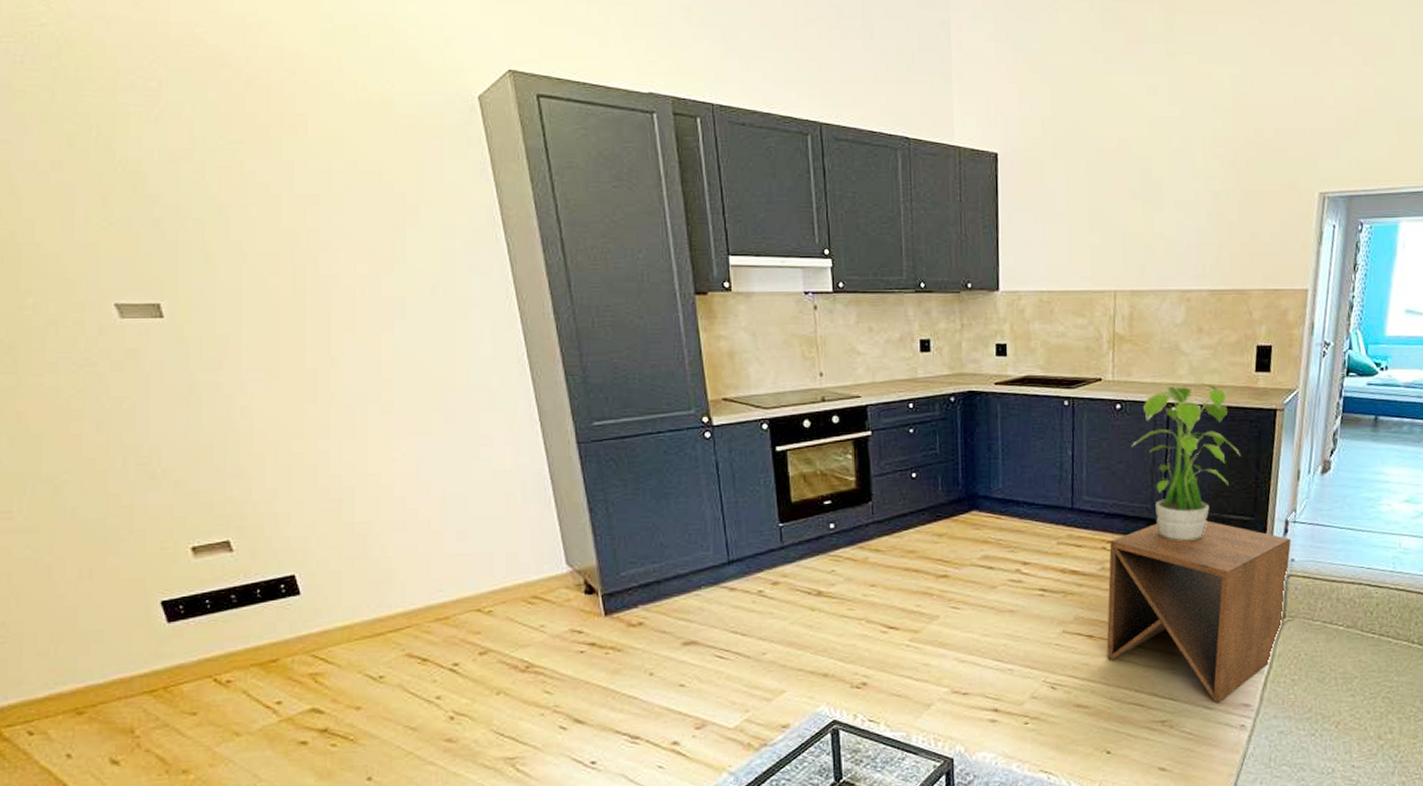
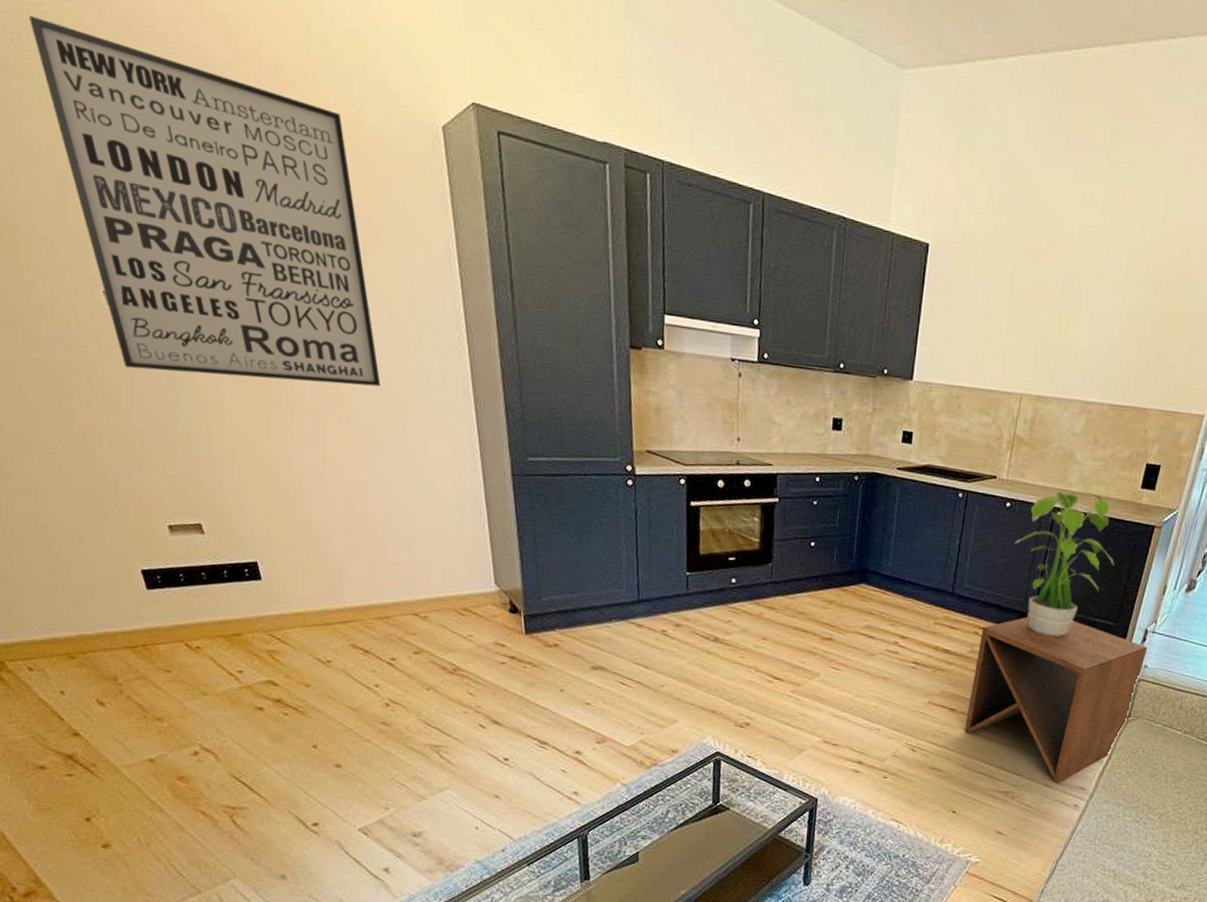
wall art: none [34,37,426,381] -> present [29,16,381,387]

